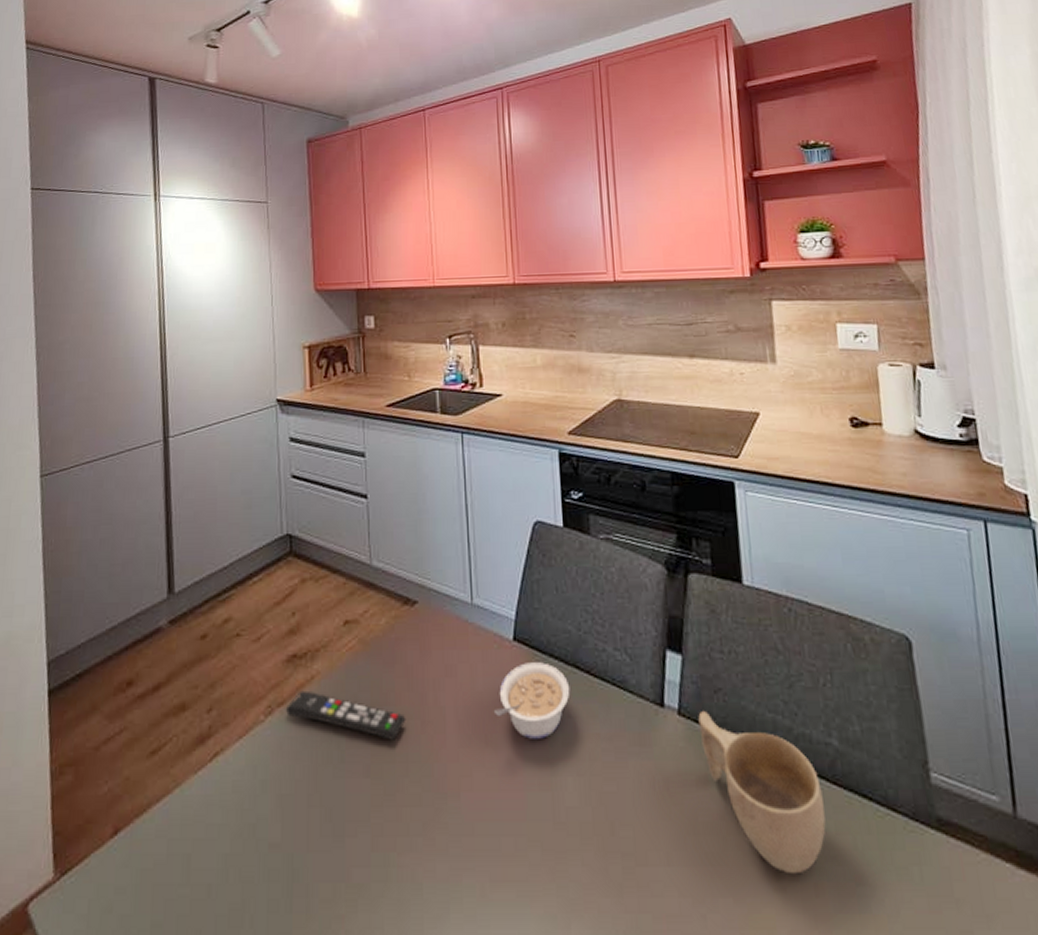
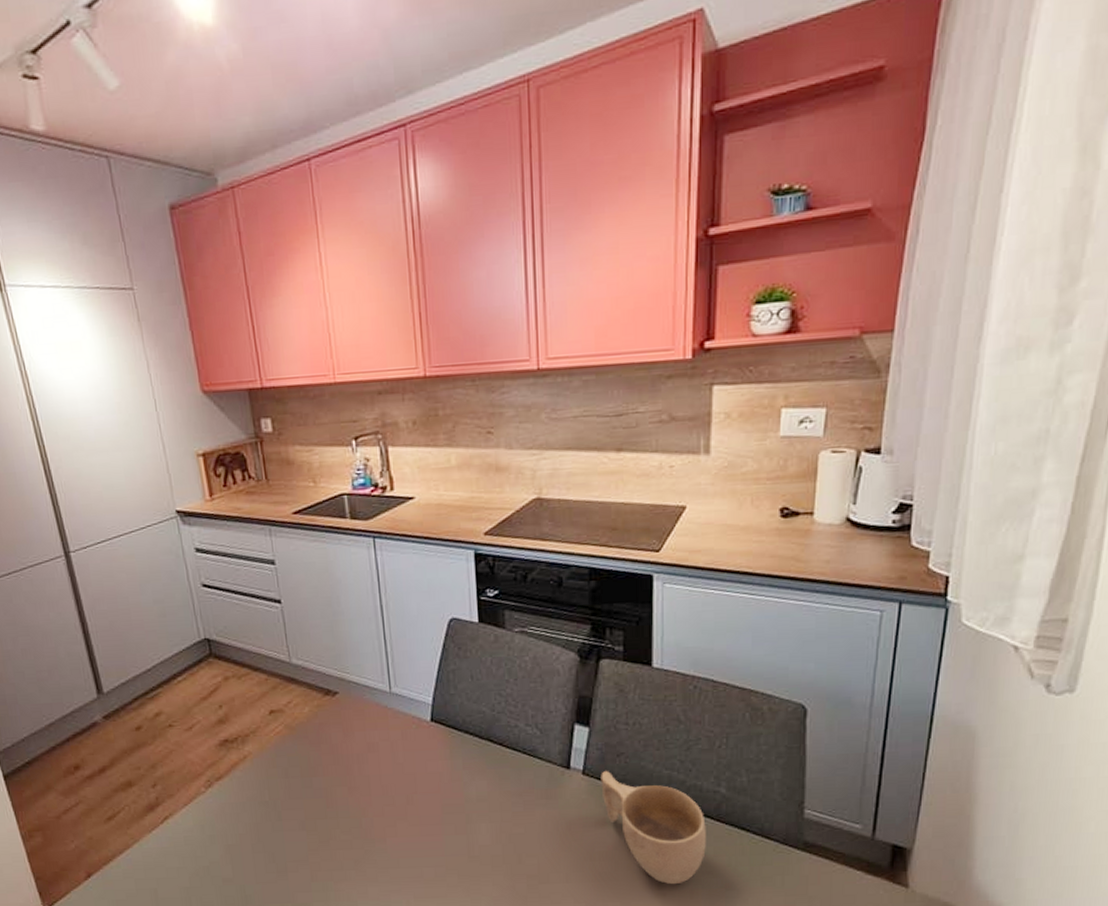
remote control: present [285,690,406,740] -> none [223,767,335,803]
legume: present [493,662,570,739] -> none [413,738,484,797]

